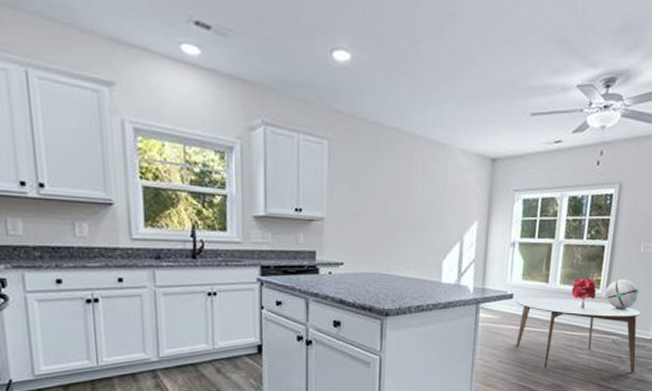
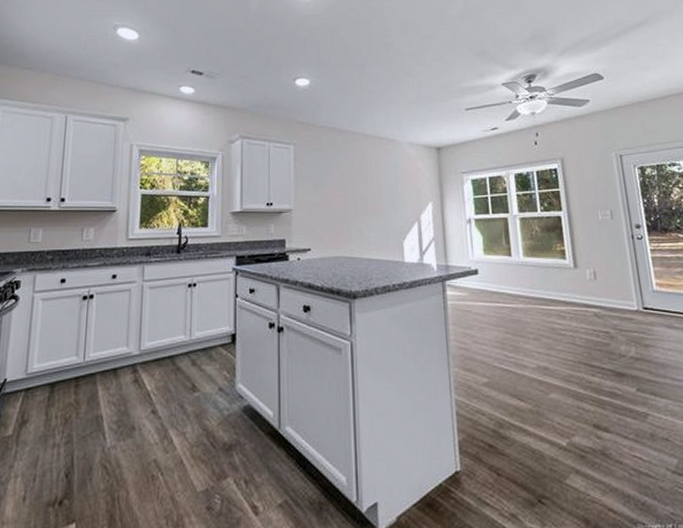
dining table: present [516,298,641,372] -> none [482,271,629,349]
bouquet: present [571,277,596,309] -> none [536,249,564,281]
decorative sphere: present [605,279,640,310] -> none [572,248,611,280]

